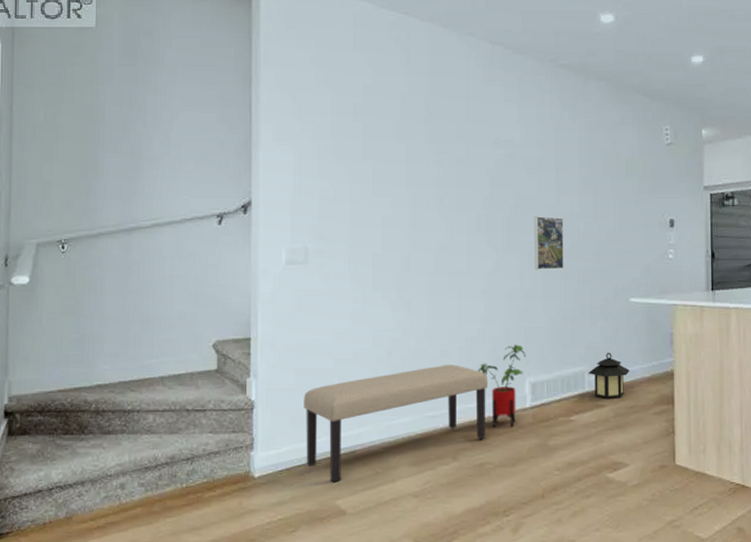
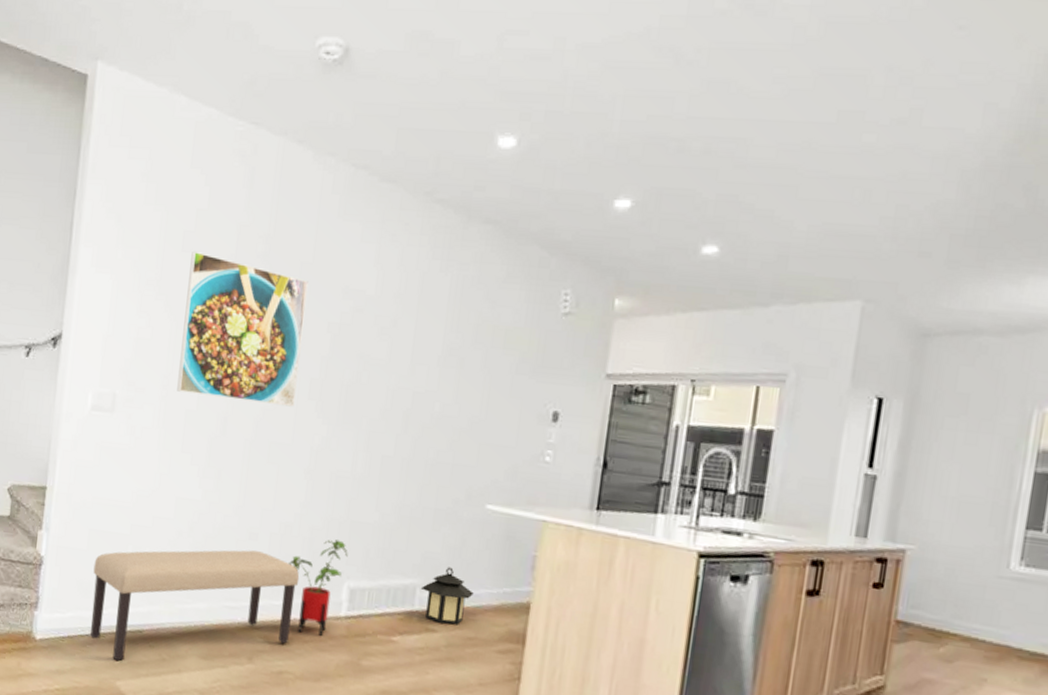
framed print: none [363,120,466,241] -> present [177,250,309,407]
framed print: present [534,216,564,270] -> none [372,388,416,458]

